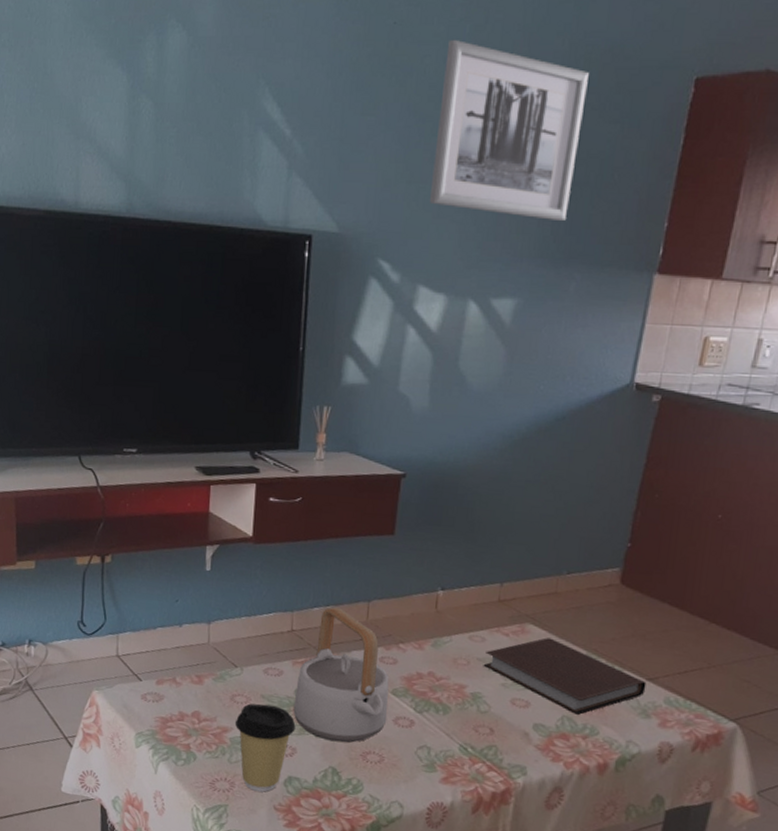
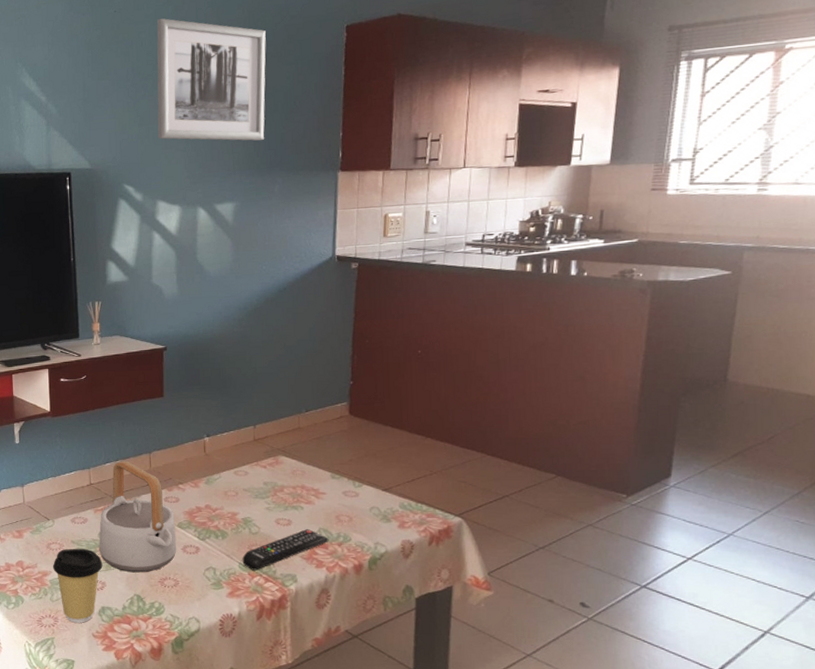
remote control: none [464,714,572,756] -> present [242,529,329,571]
notebook: present [483,637,647,716] -> none [249,465,383,527]

